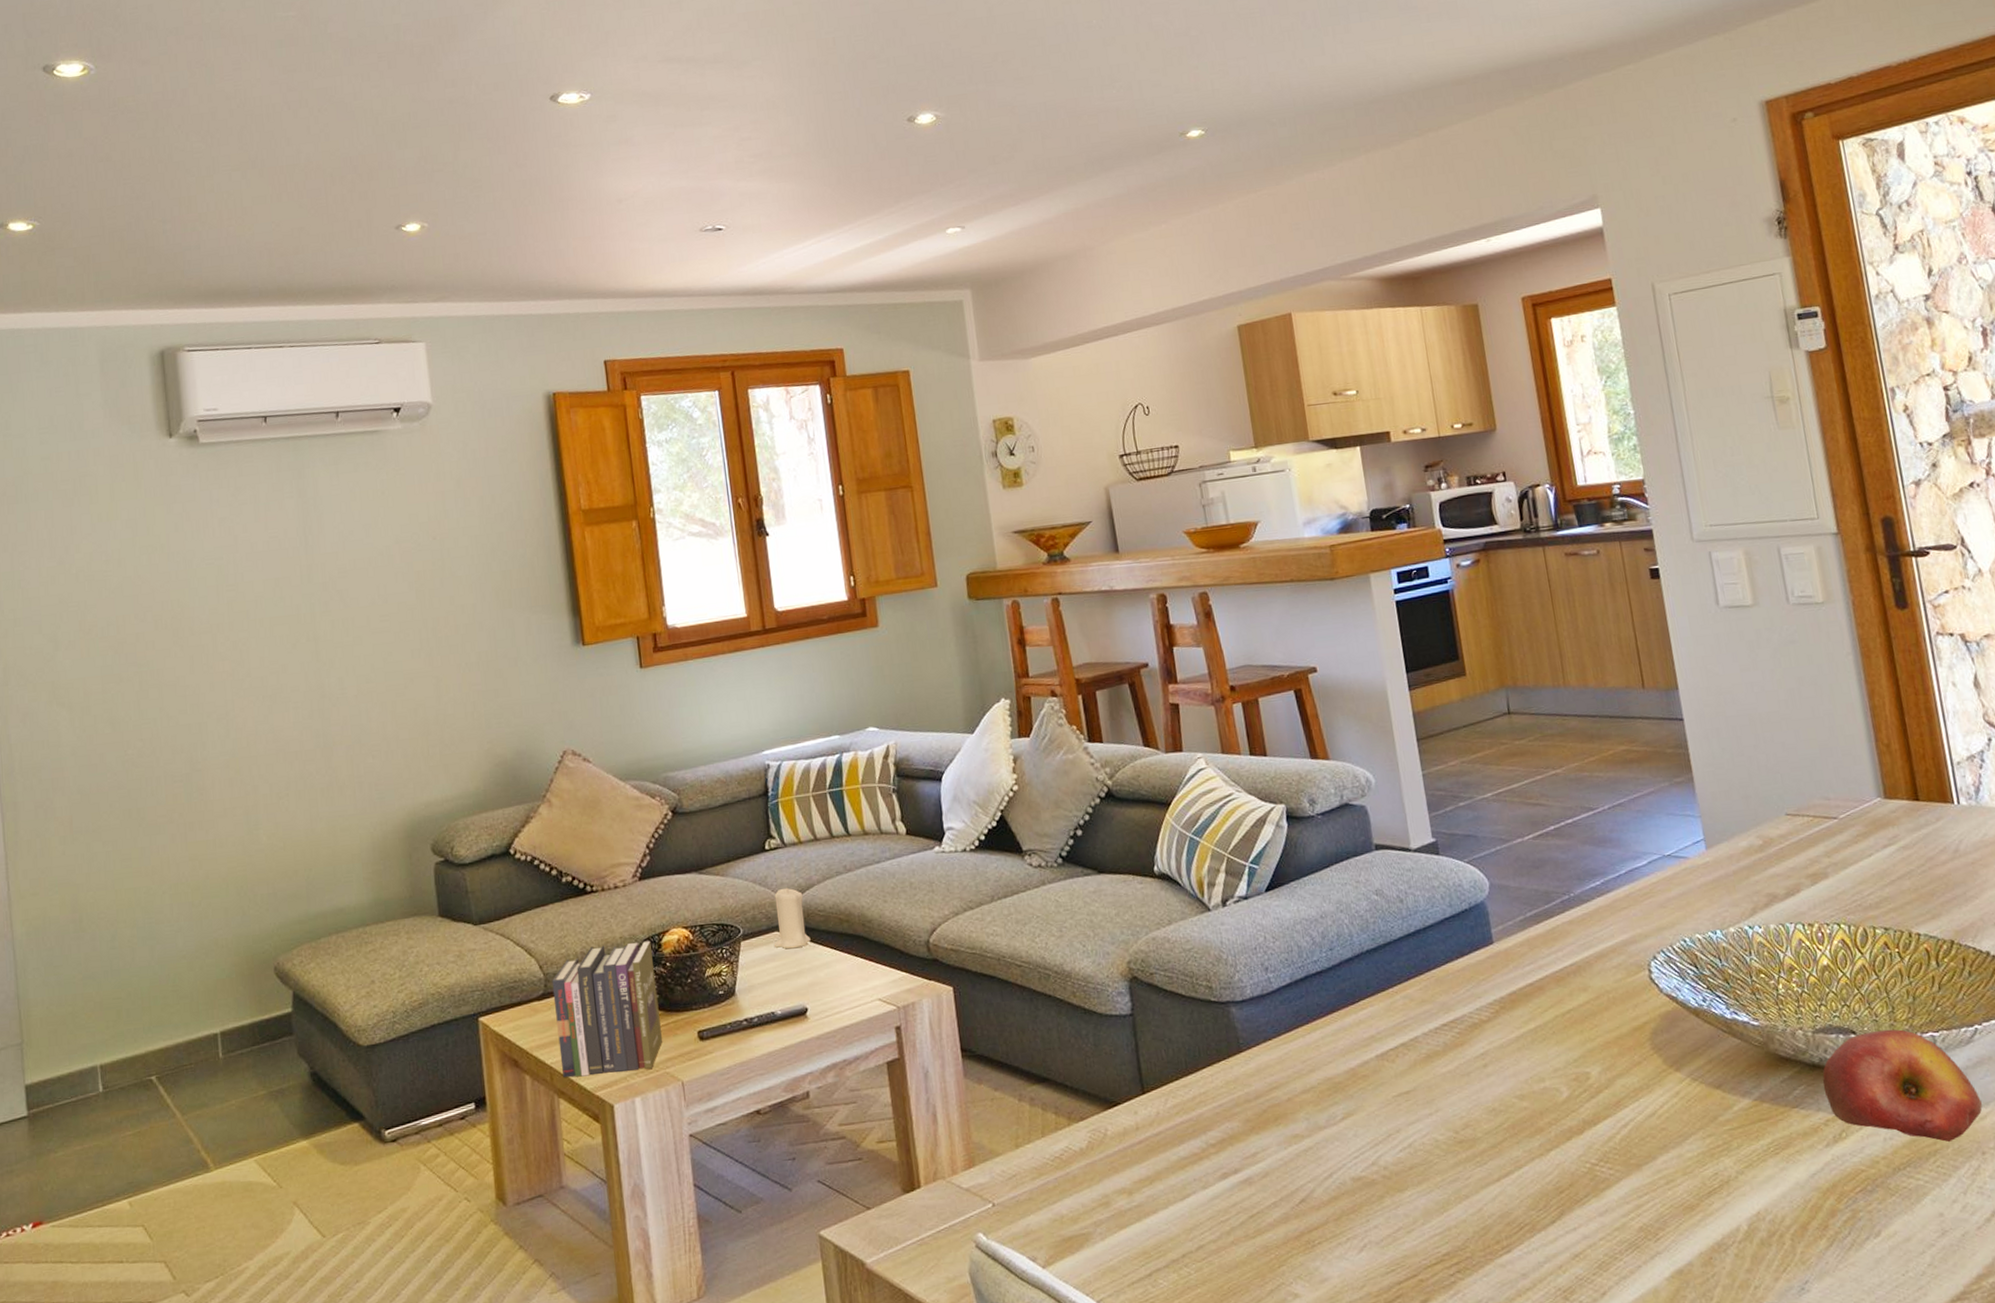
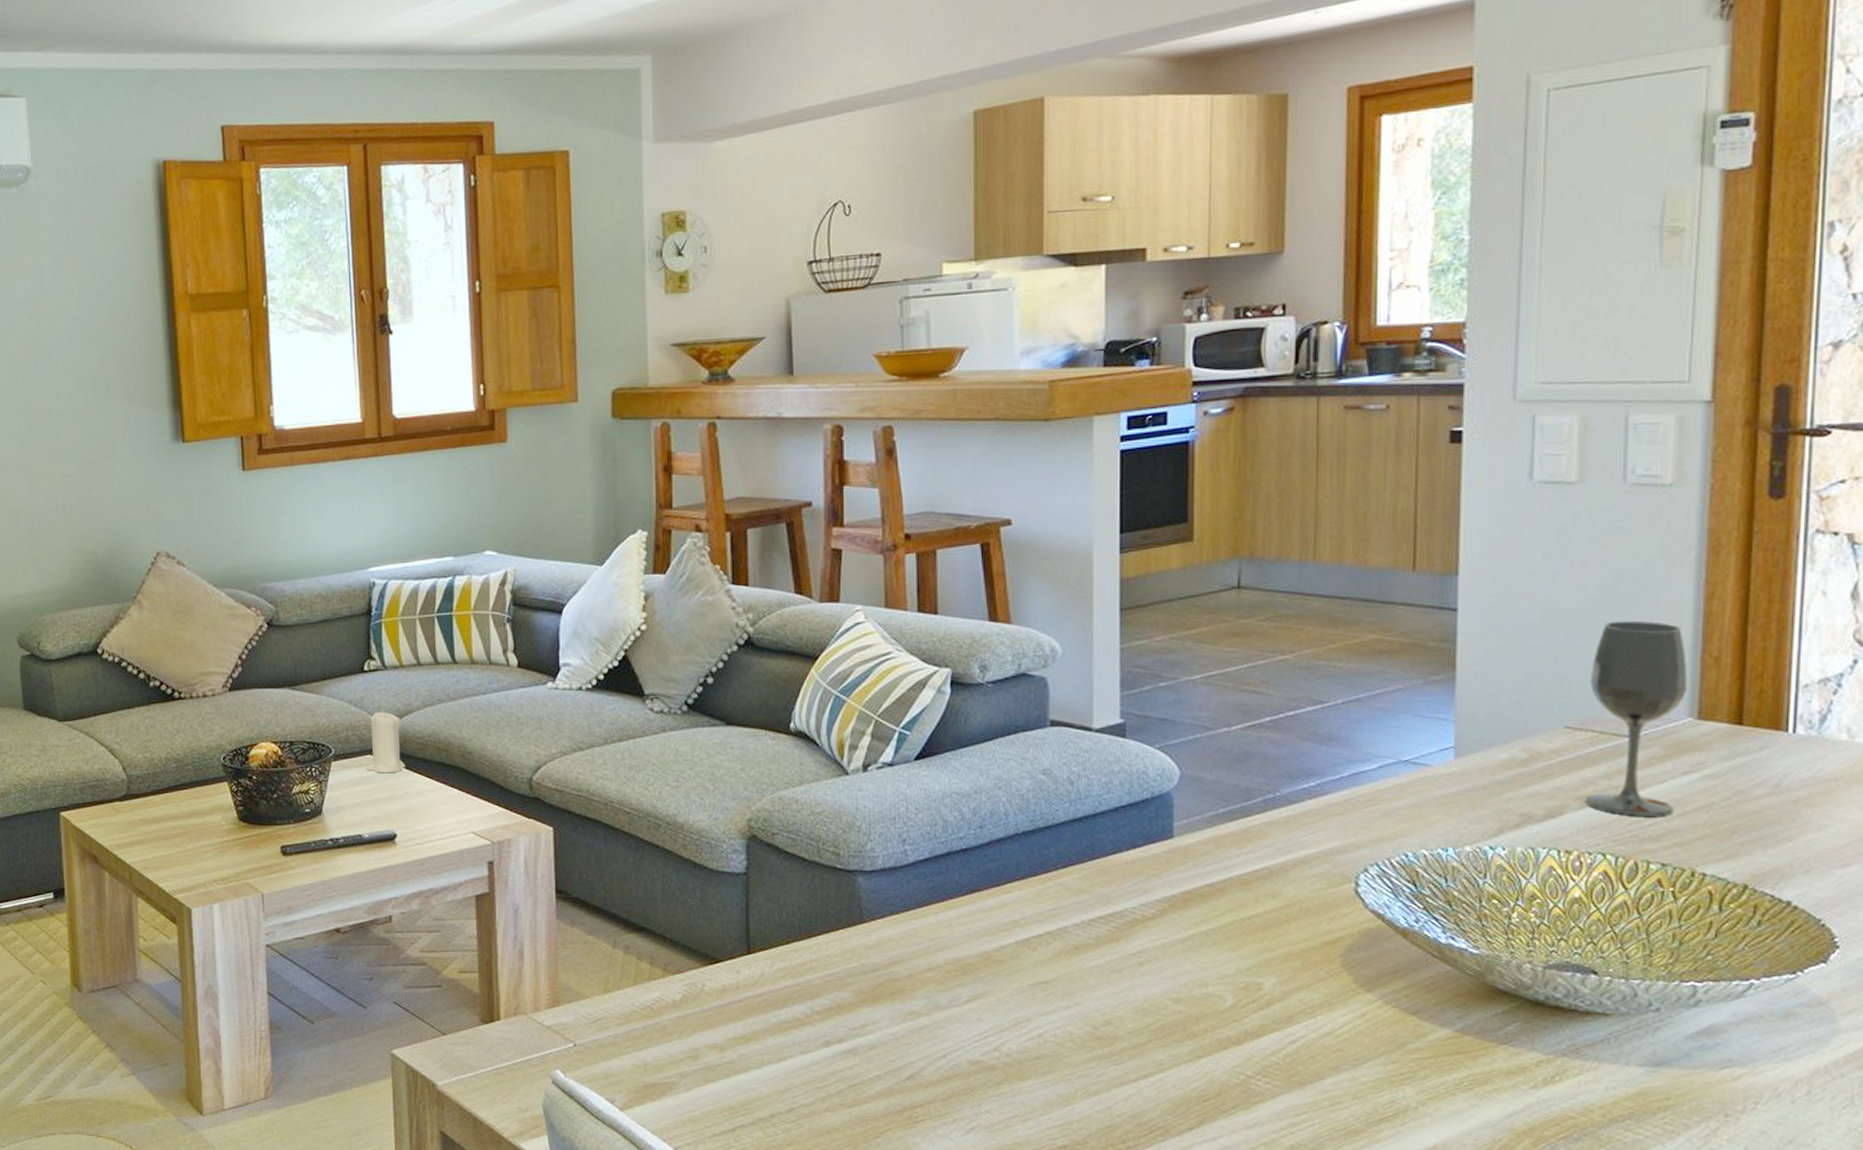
books: present [552,940,663,1078] -> none [135,752,245,879]
wine glass: none [1795,718,1884,888] -> present [1584,620,1689,816]
apple: present [1822,1029,1983,1143] -> none [1543,973,1738,1100]

